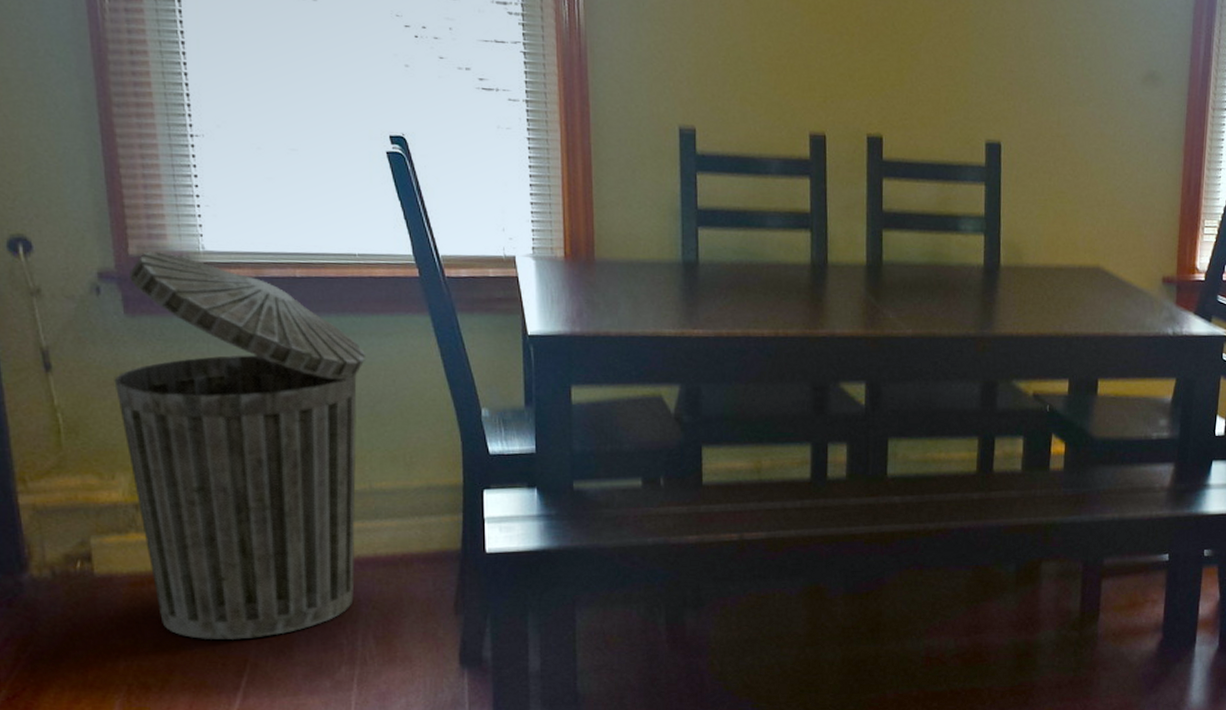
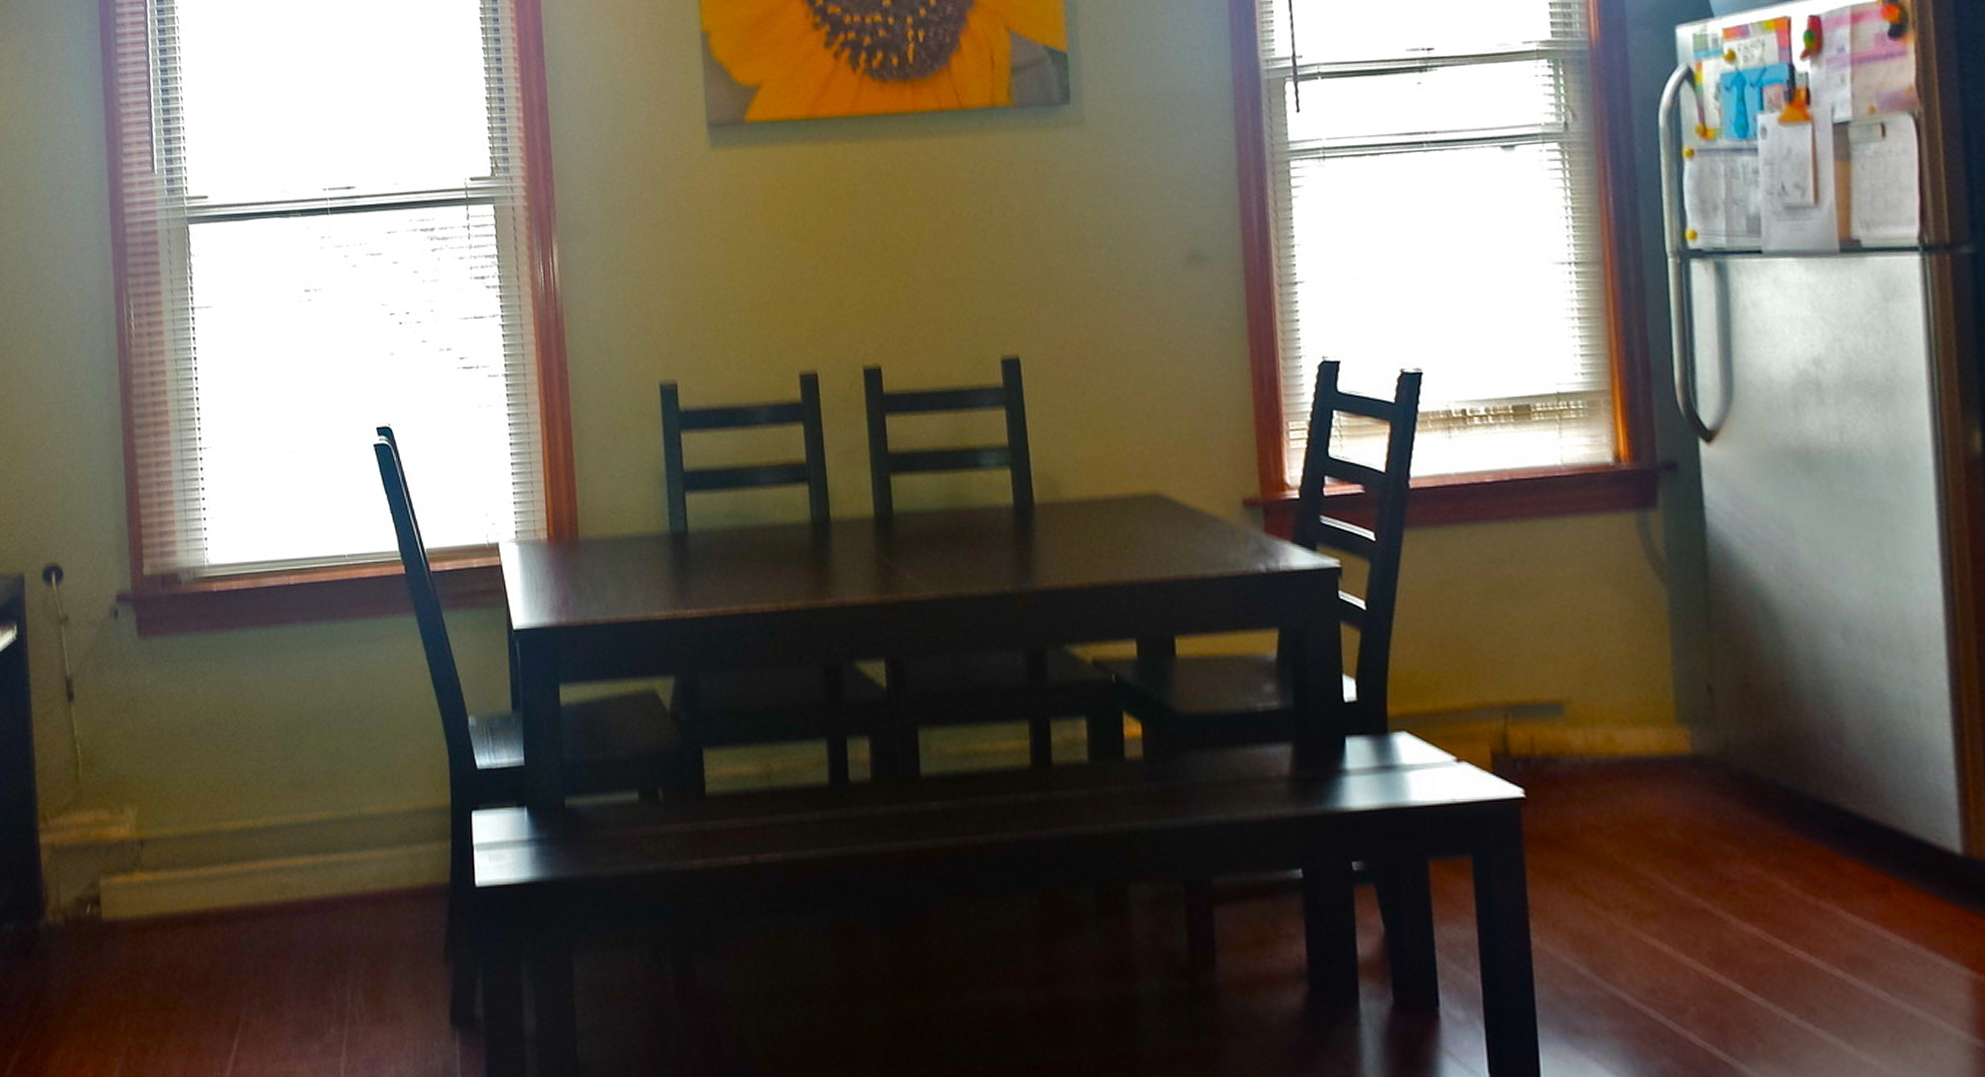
trash can: present [114,251,365,641] -> none [126,569,354,995]

